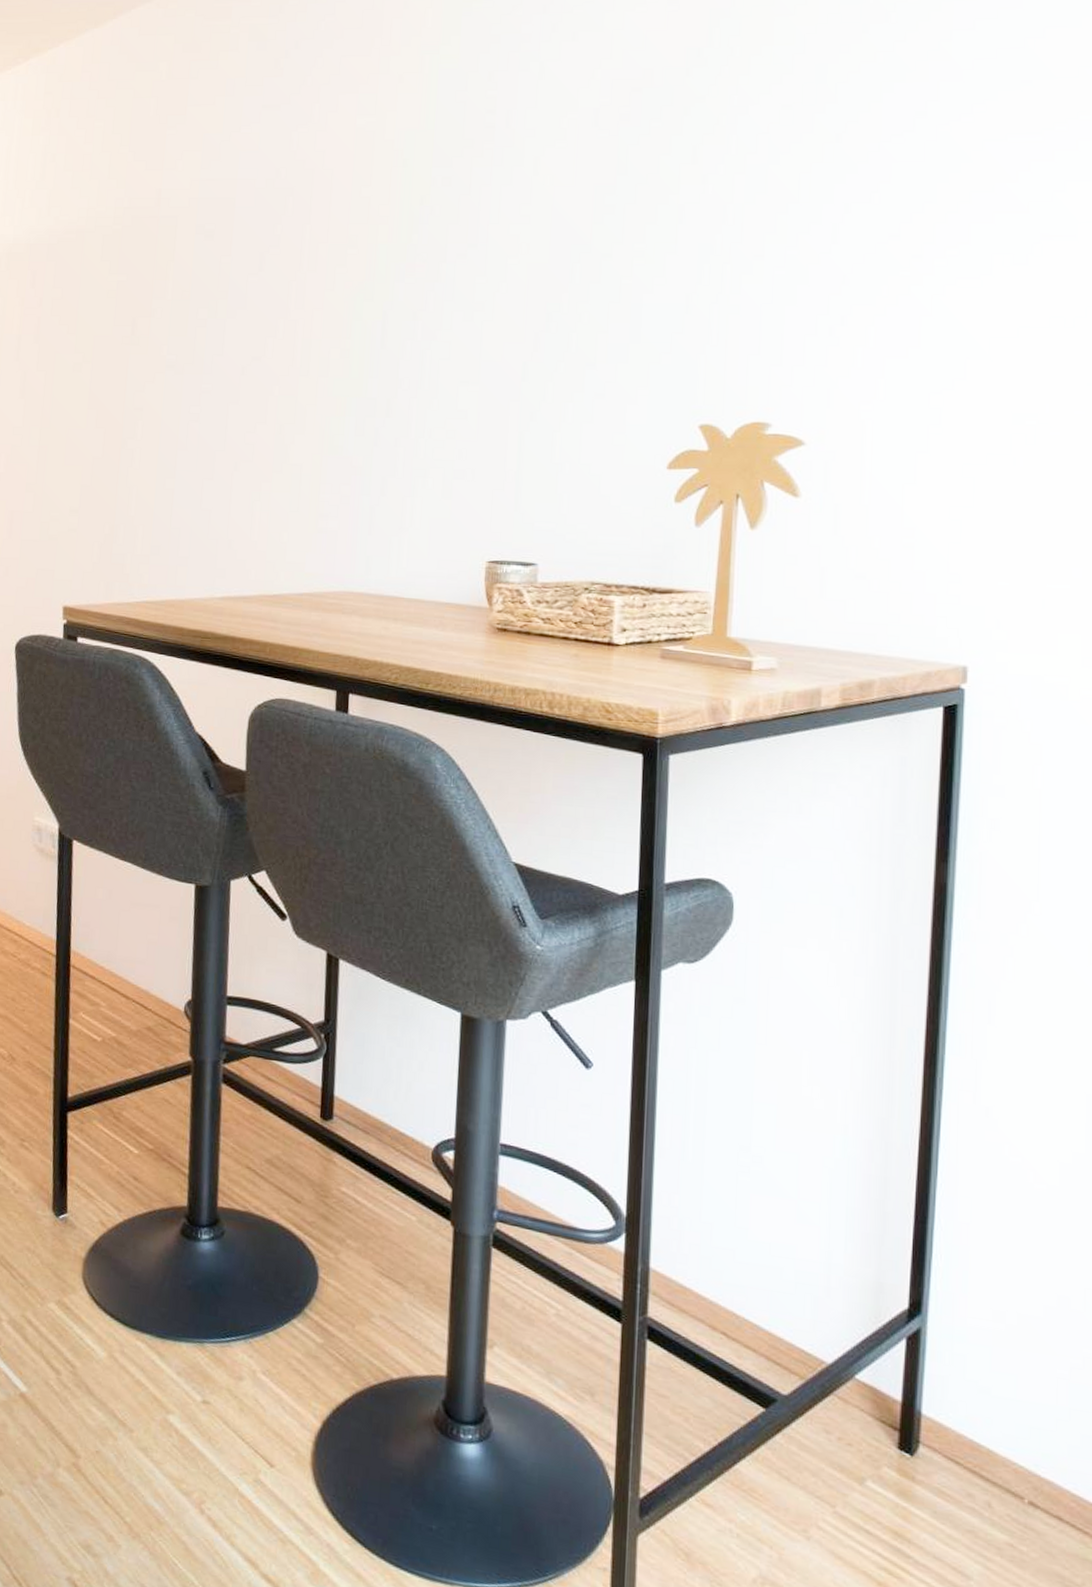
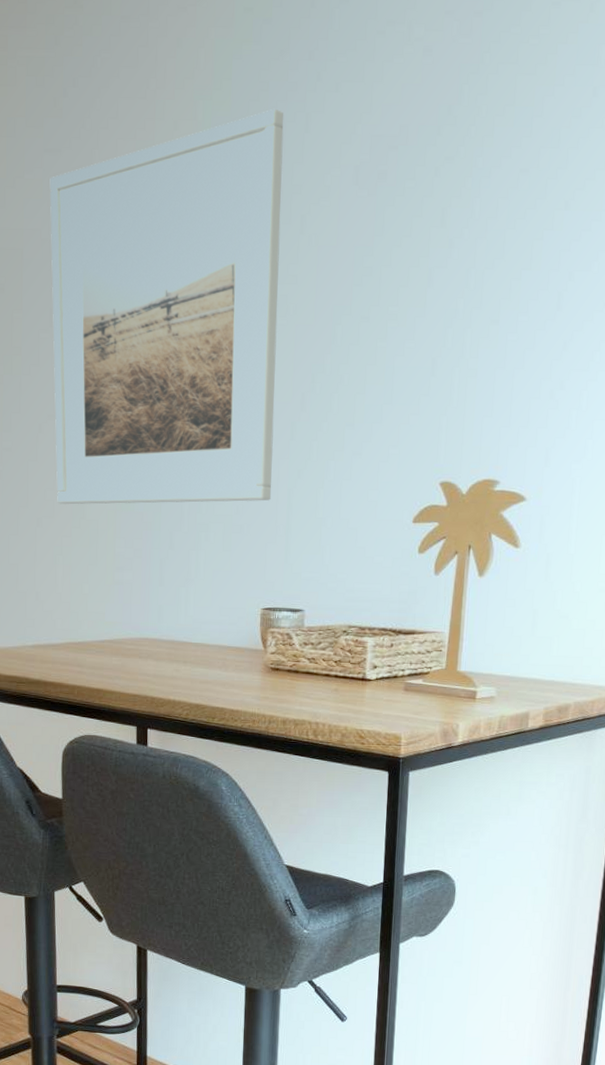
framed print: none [257,59,517,448] -> present [49,108,284,505]

